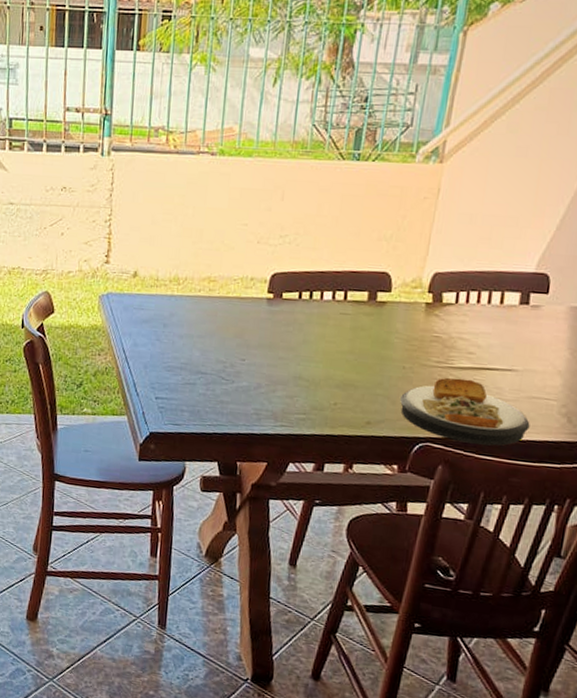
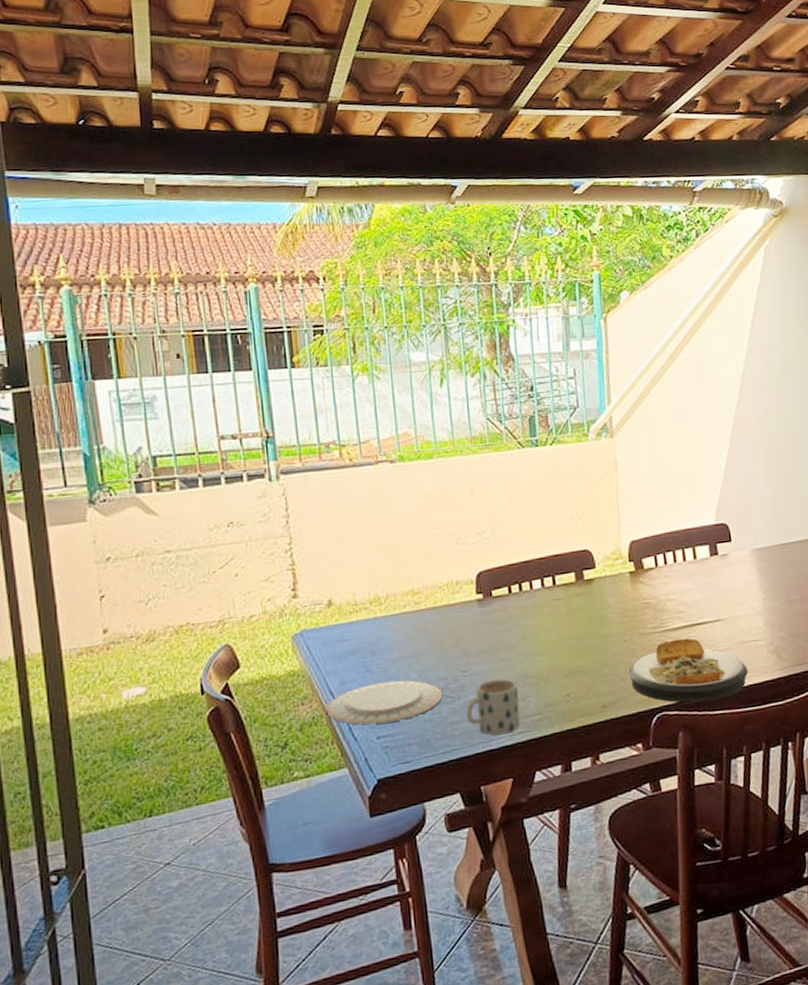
plate: none [117,351,220,389] -> present [326,680,443,725]
mug: none [236,373,289,424] -> present [466,678,520,736]

